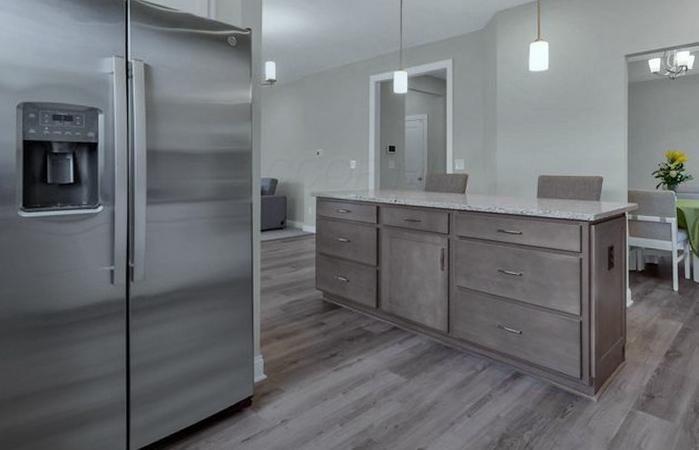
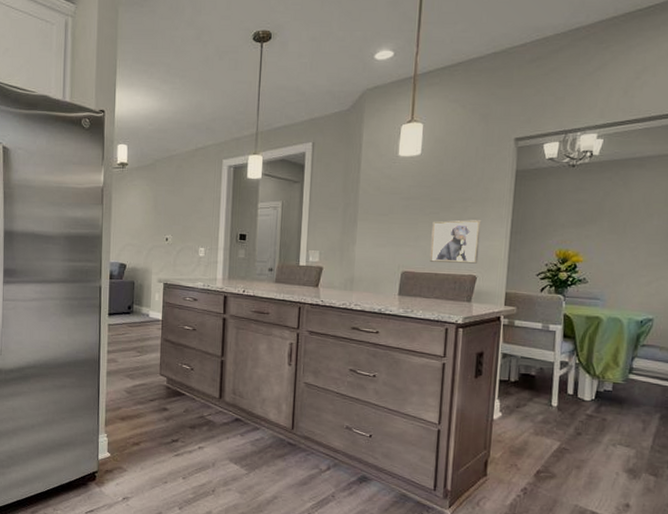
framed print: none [562,127,603,166] -> present [429,220,482,264]

